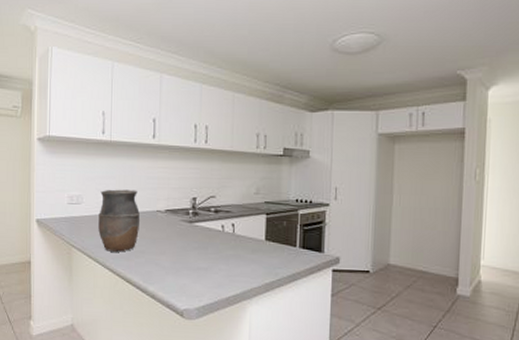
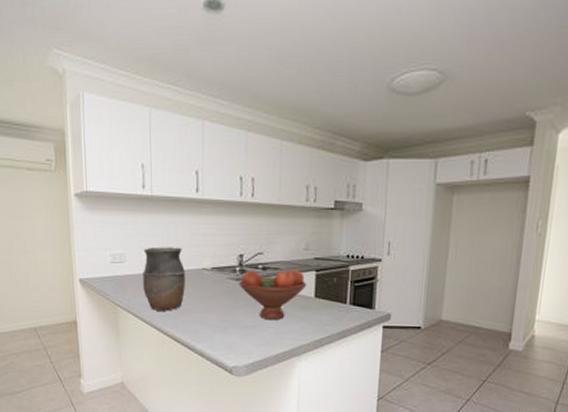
fruit bowl: none [192,211,258,263] -> present [239,268,307,321]

